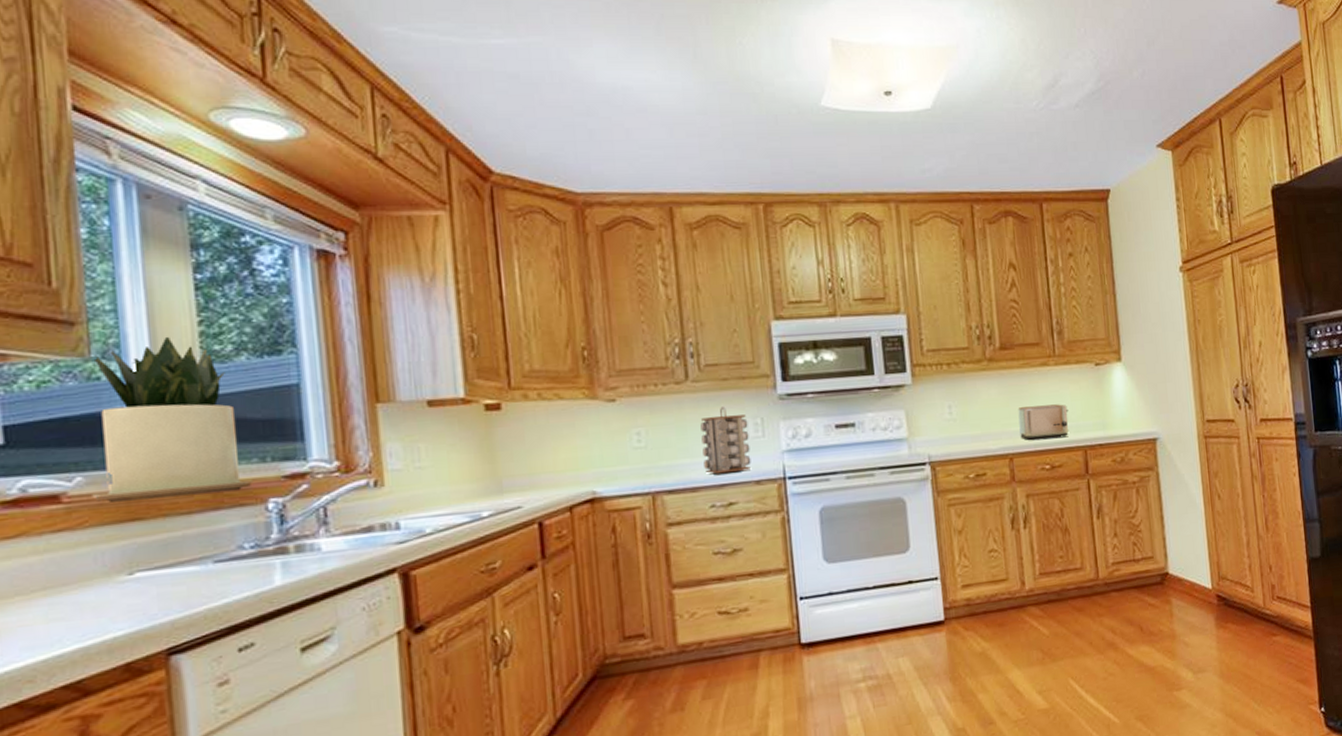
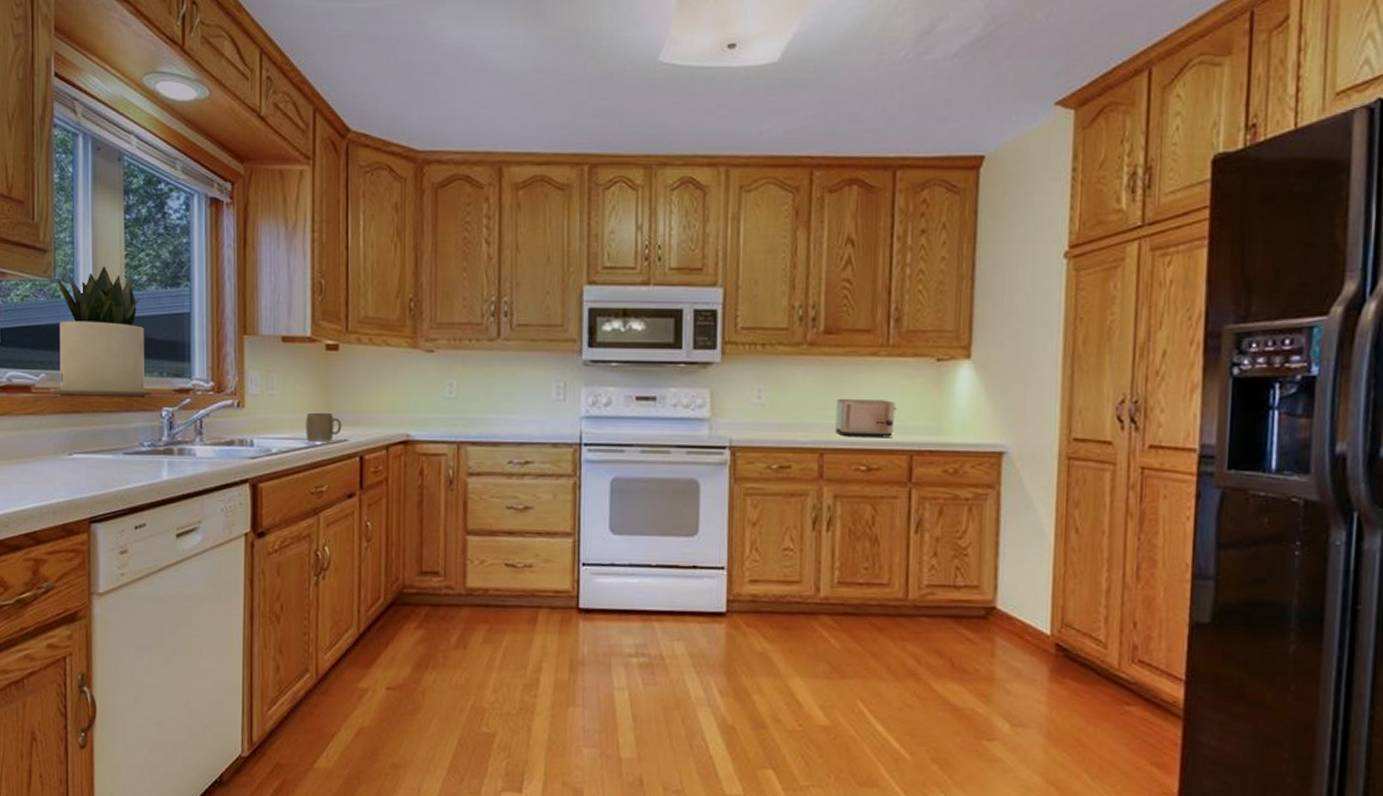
mug: none [466,479,514,515] -> present [306,412,342,442]
spice rack: present [700,406,751,475] -> none [506,367,551,433]

